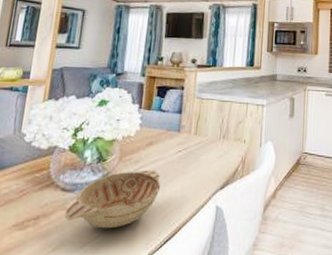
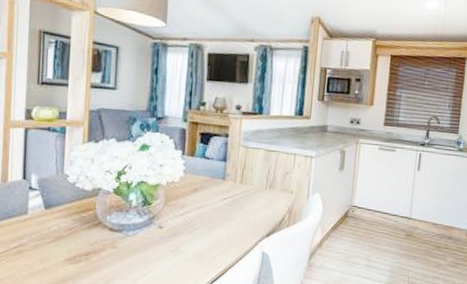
decorative bowl: present [64,170,161,229] -> none [114,215,207,267]

